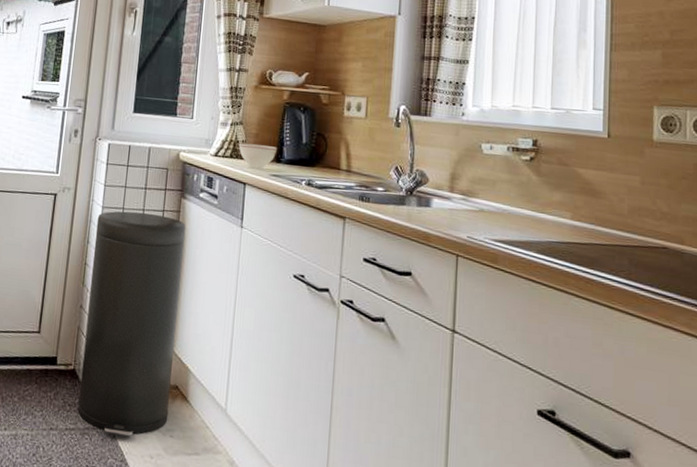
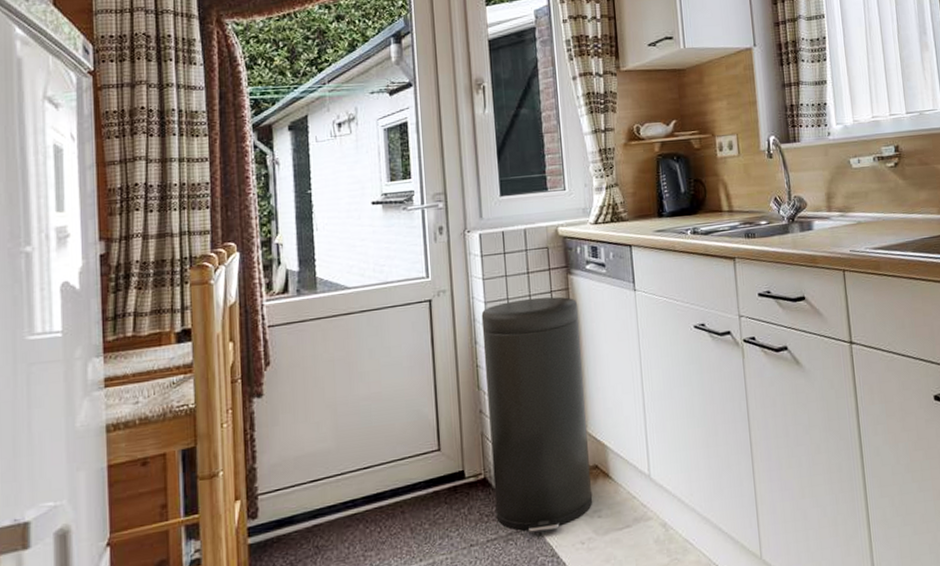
bowl: present [238,143,278,170] -> none [617,202,658,230]

